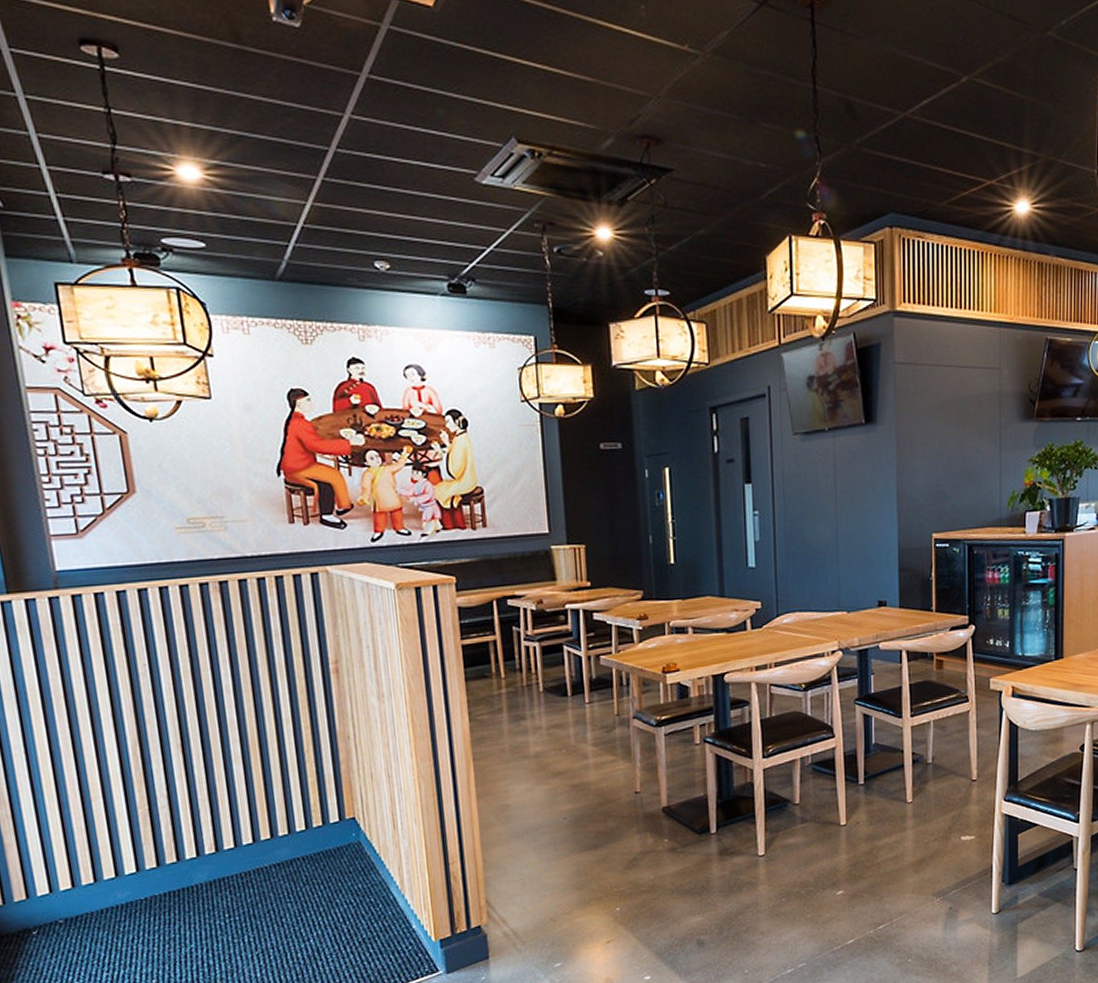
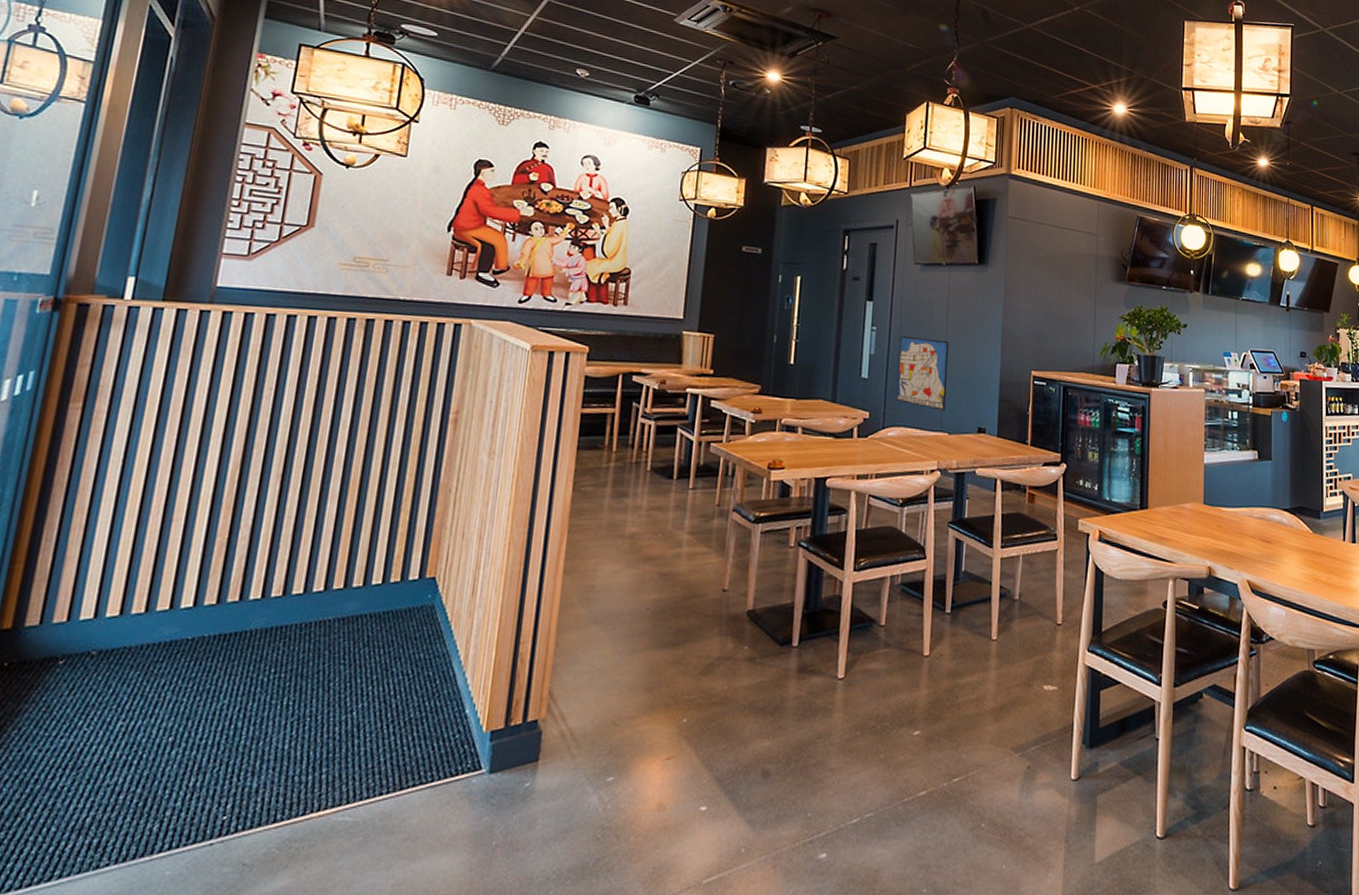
wall art: none [785,514,841,590] -> present [896,336,949,411]

